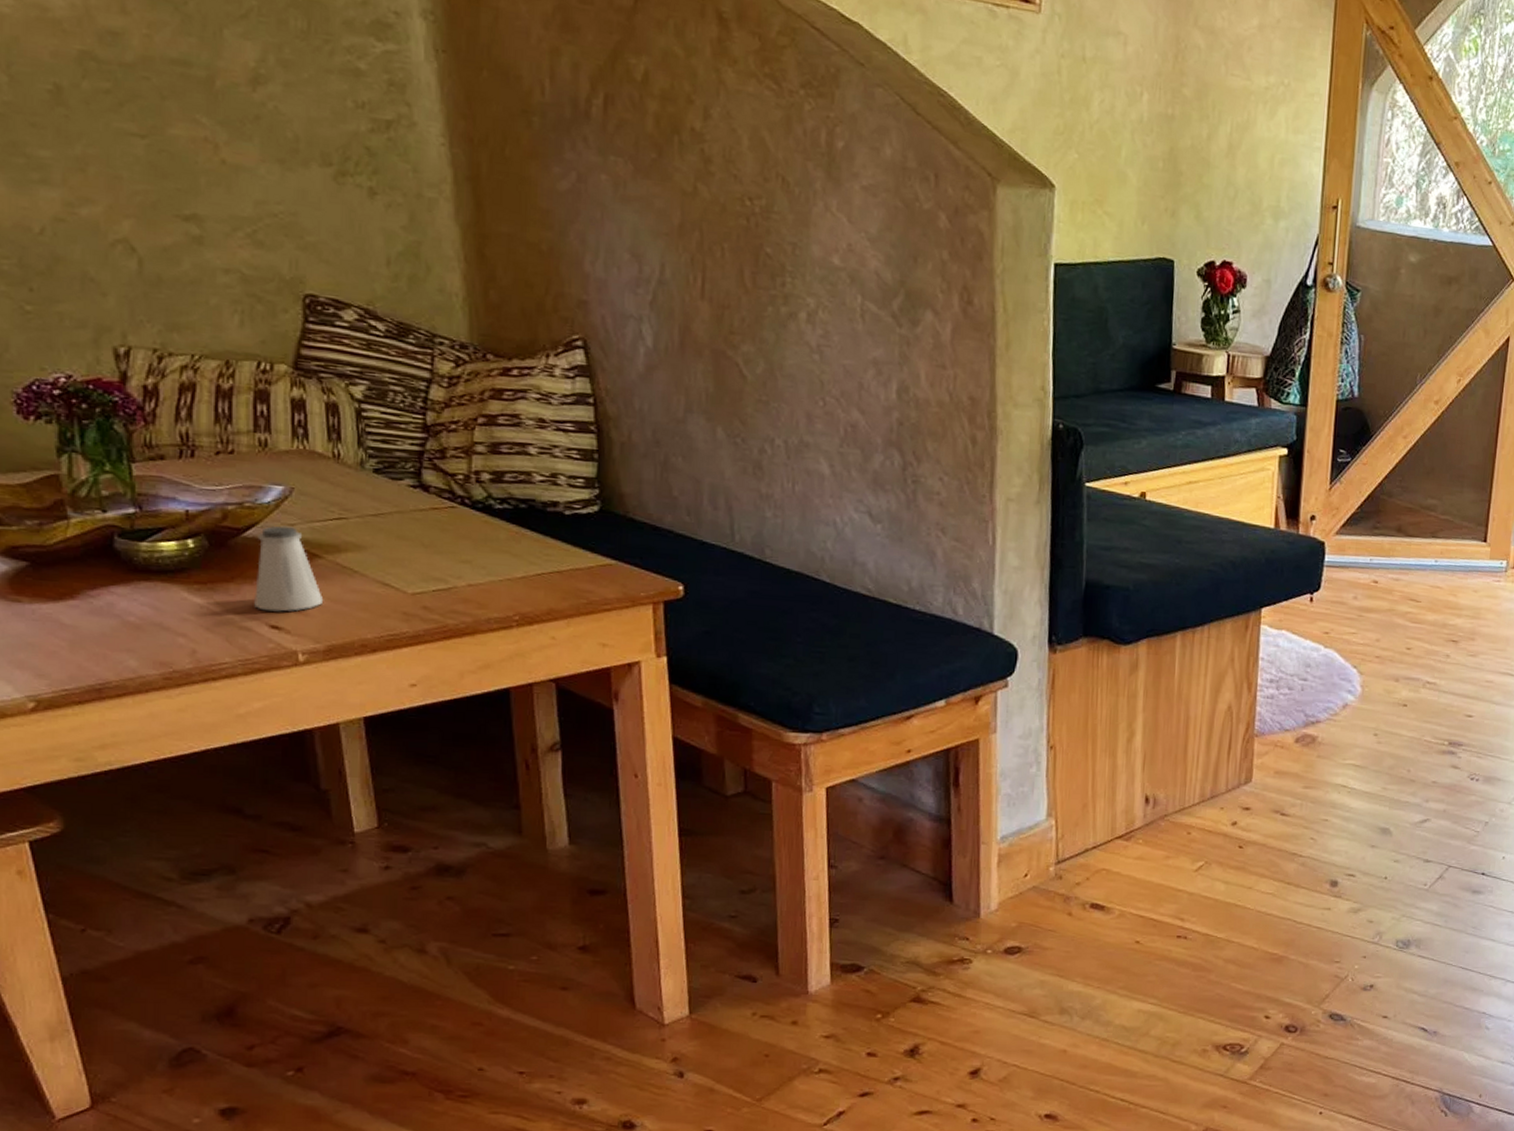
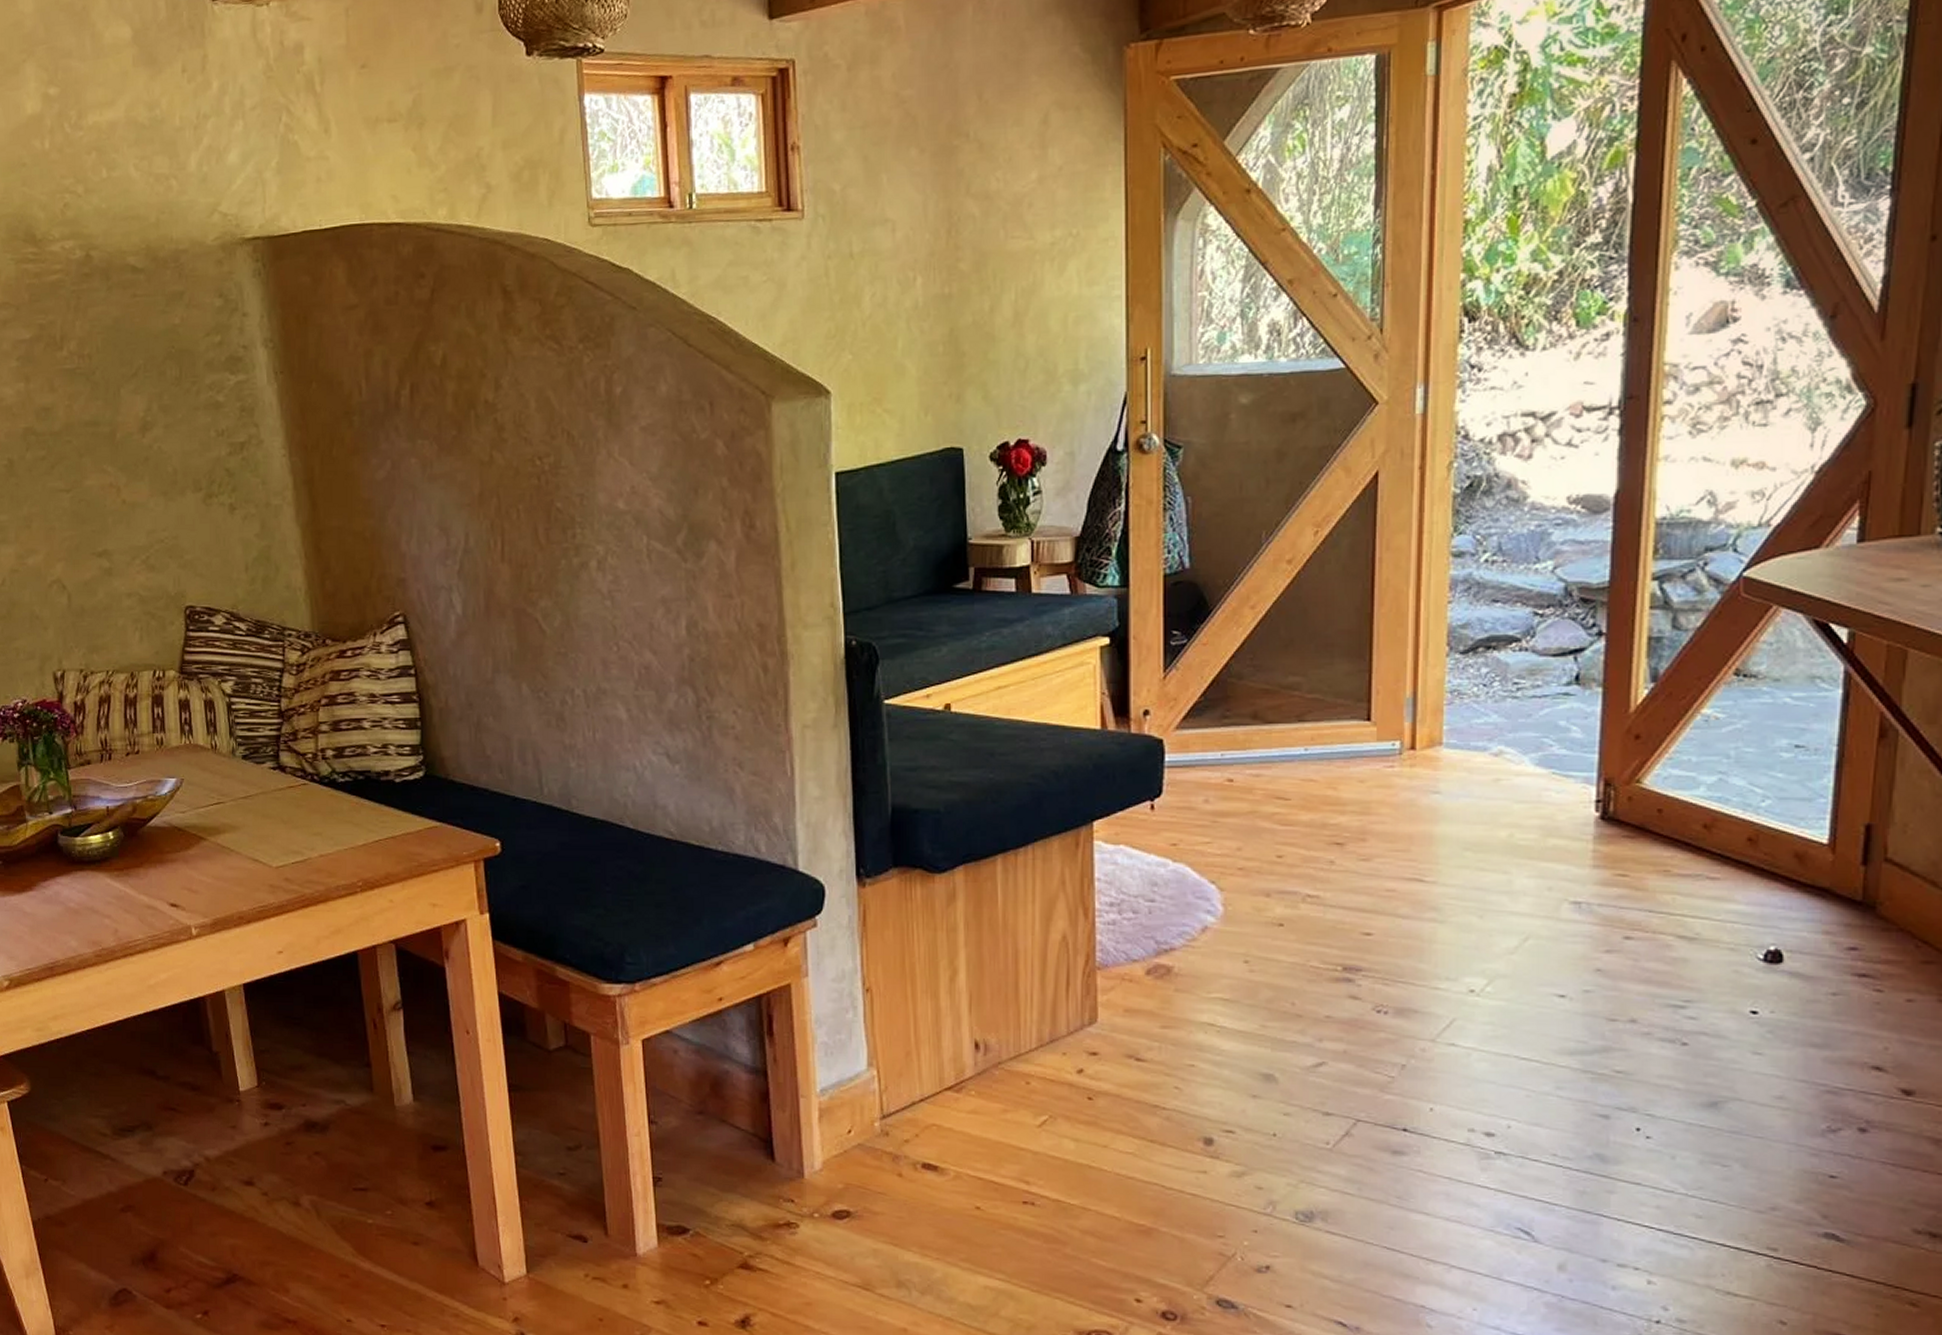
saltshaker: present [254,525,324,612] -> none [158,814,209,891]

